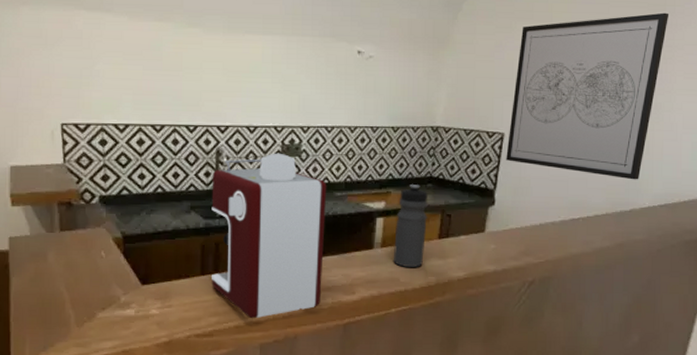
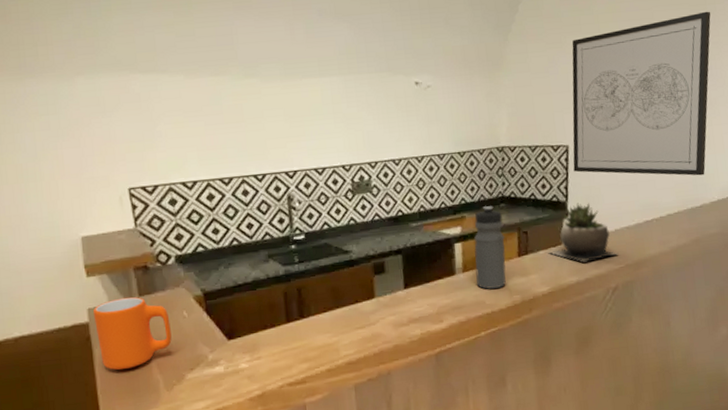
mug: none [14,230,88,301] -> present [93,297,172,370]
coffee maker: present [211,153,327,319] -> none [286,191,410,361]
succulent plant: none [470,192,540,253] -> present [549,203,619,262]

